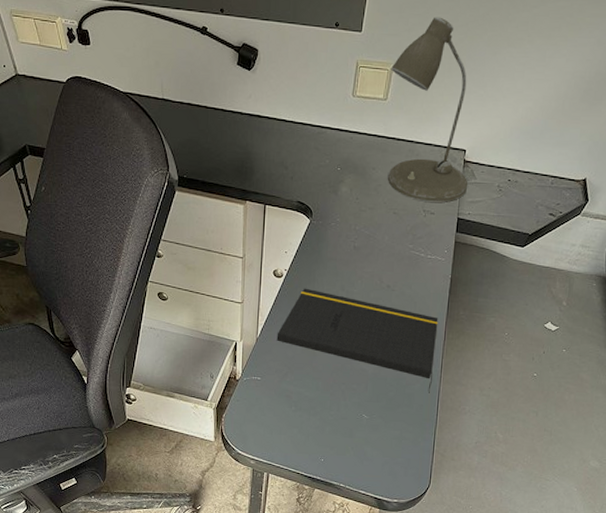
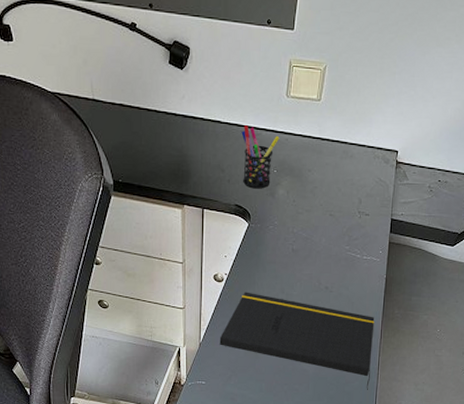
pen holder: none [306,124,344,186] -> present [241,125,280,189]
desk lamp: present [387,17,468,203] -> none [323,15,401,205]

